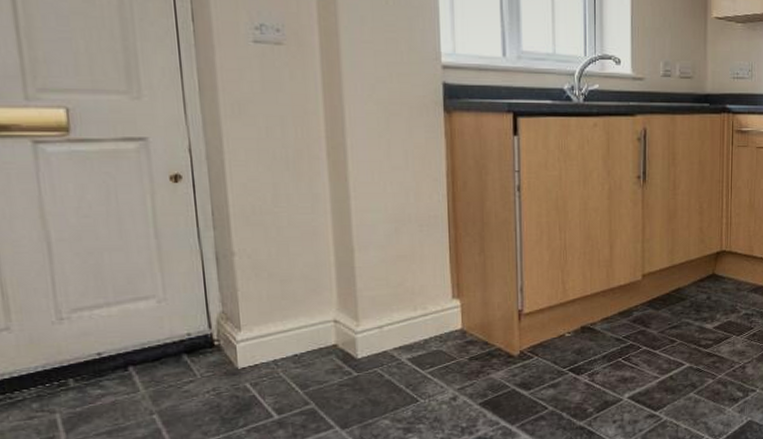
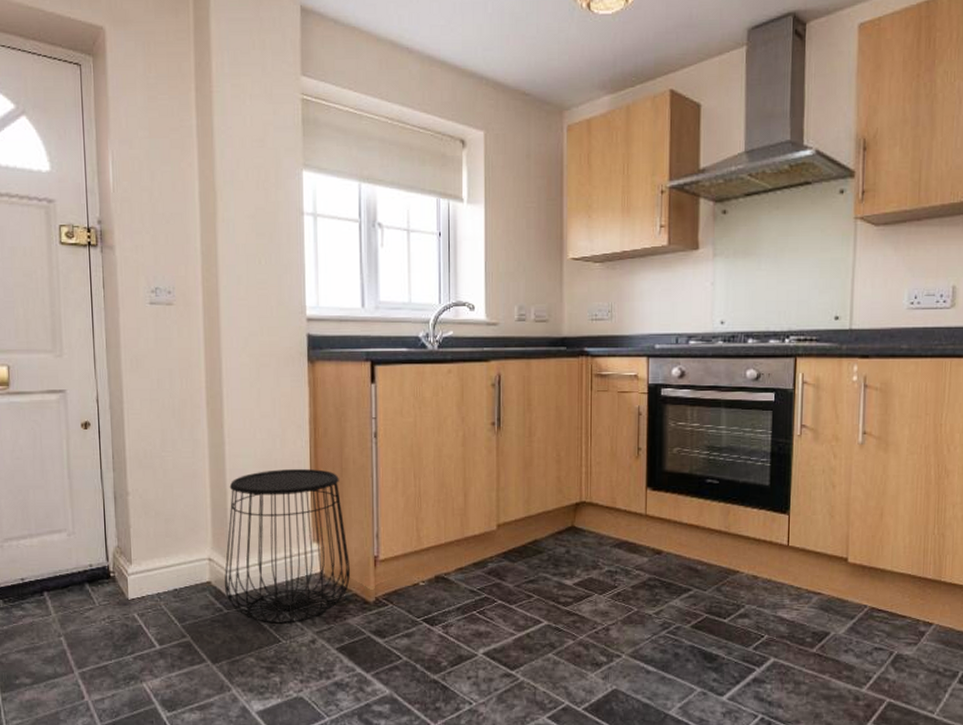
side table: none [353,224,494,384] -> present [225,469,351,624]

